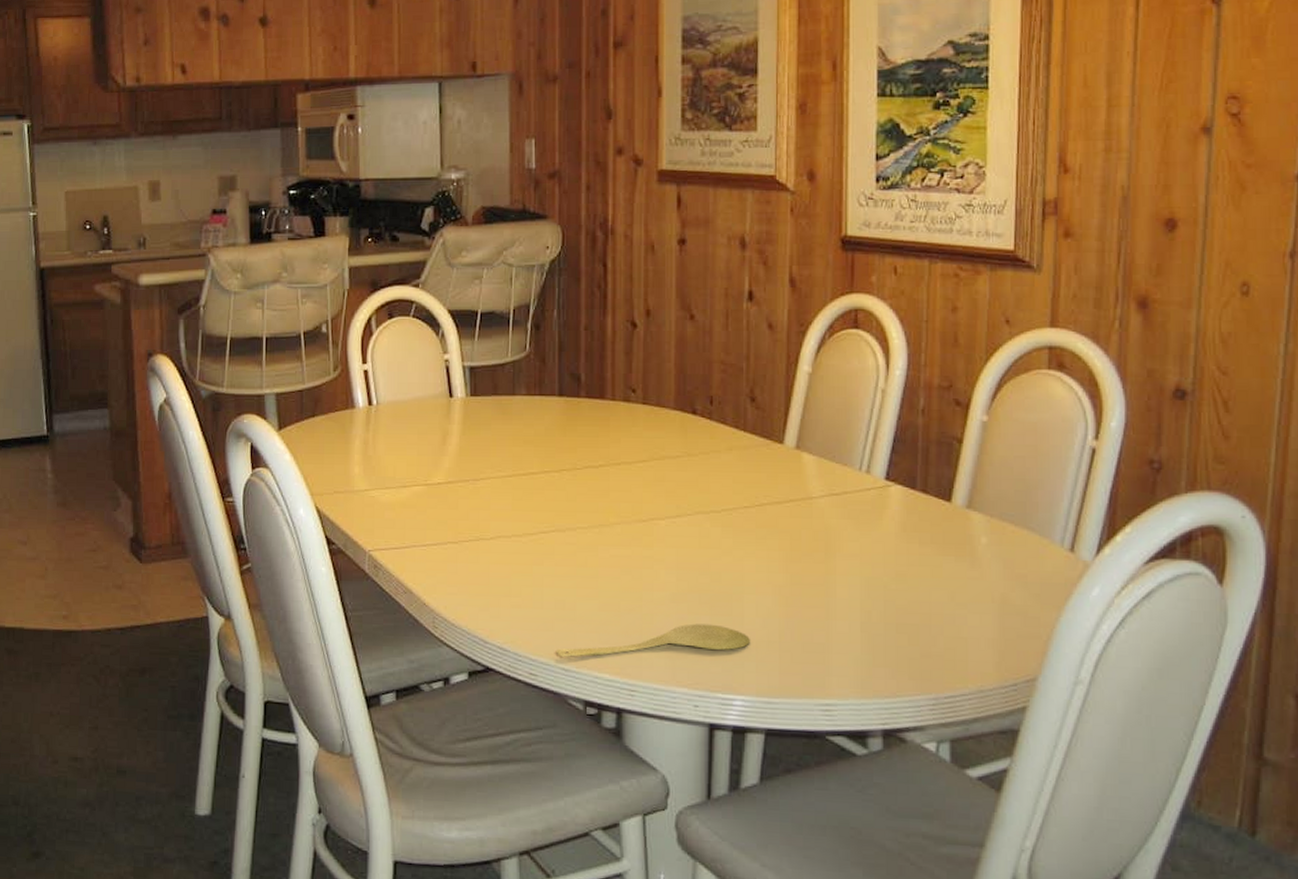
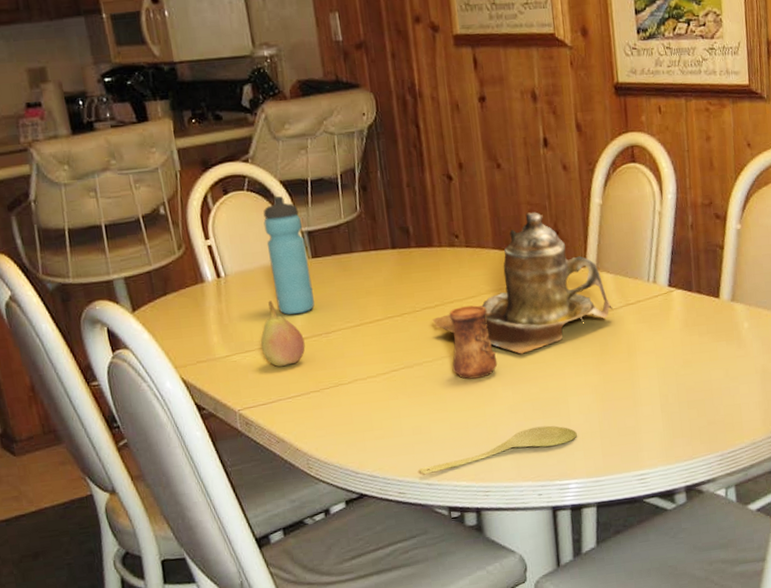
fruit: none [402,436,450,510] -> present [260,300,305,367]
water bottle: none [424,326,467,455] -> present [263,196,315,315]
teapot: none [593,373,811,535] -> present [432,212,613,354]
cup: none [609,471,664,556] -> present [449,305,498,379]

